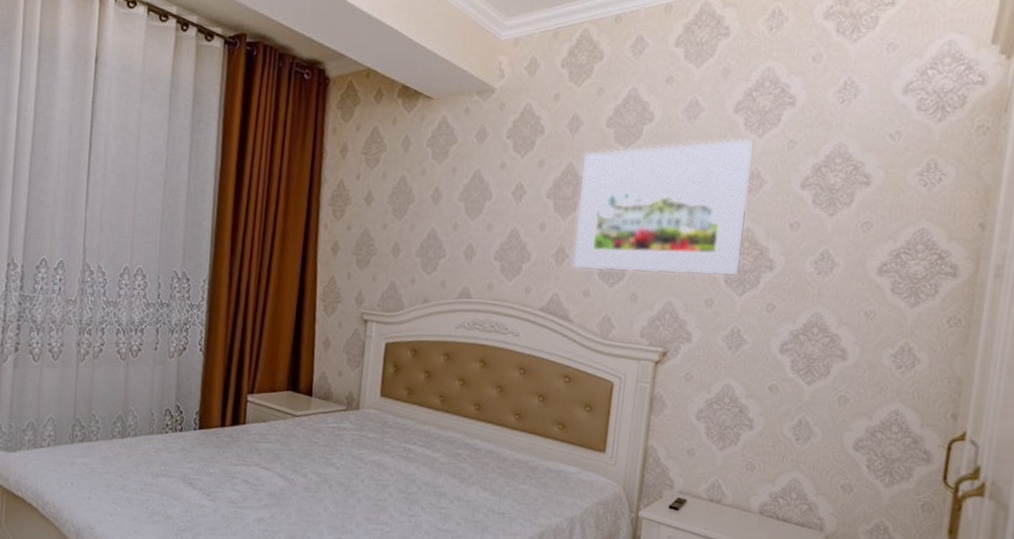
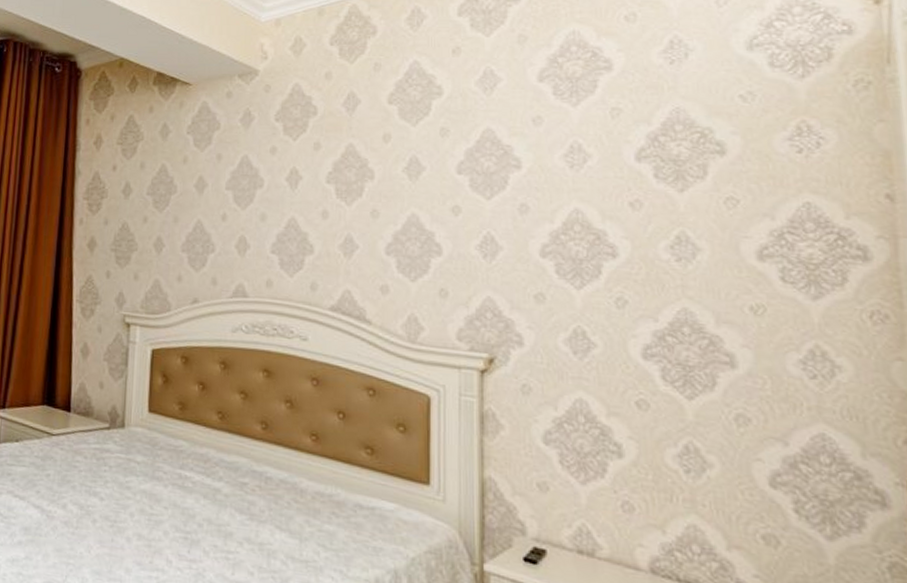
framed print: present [571,137,755,277] -> none [362,108,574,267]

